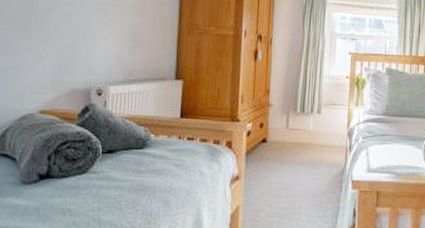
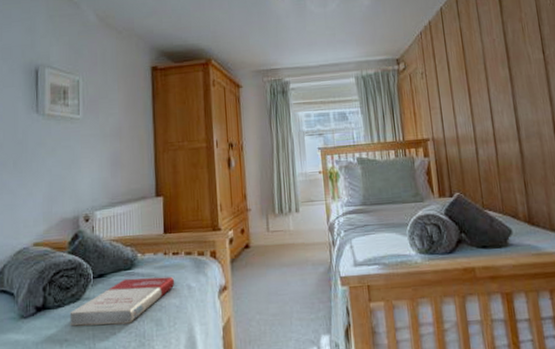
book: none [74,157,187,201] -> present [69,276,175,327]

